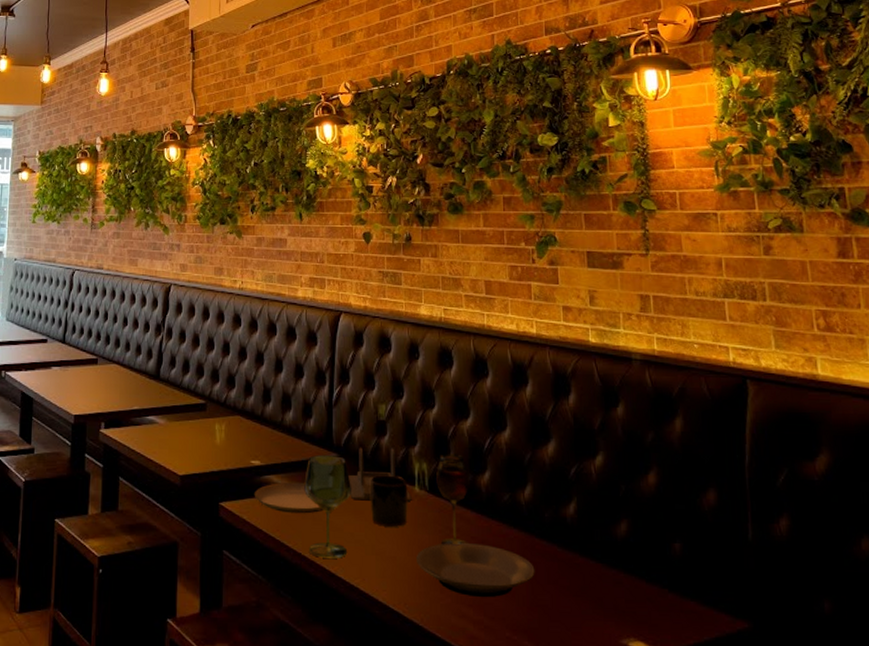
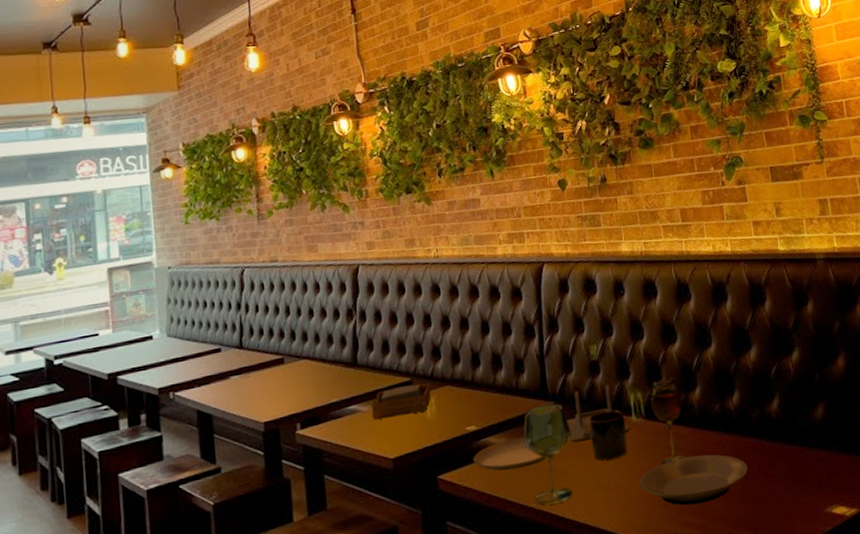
napkin holder: none [167,407,222,436] -> present [371,383,431,420]

